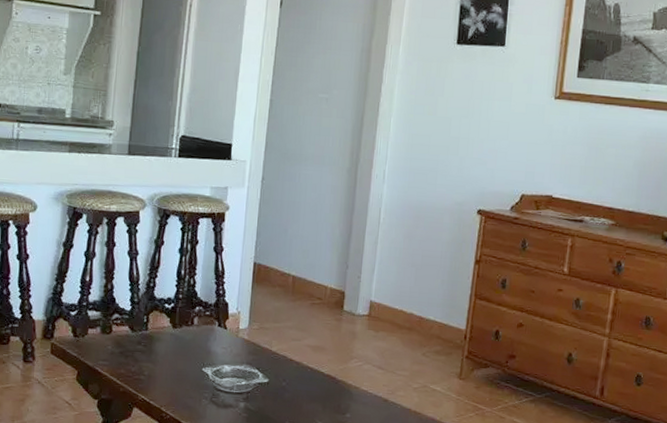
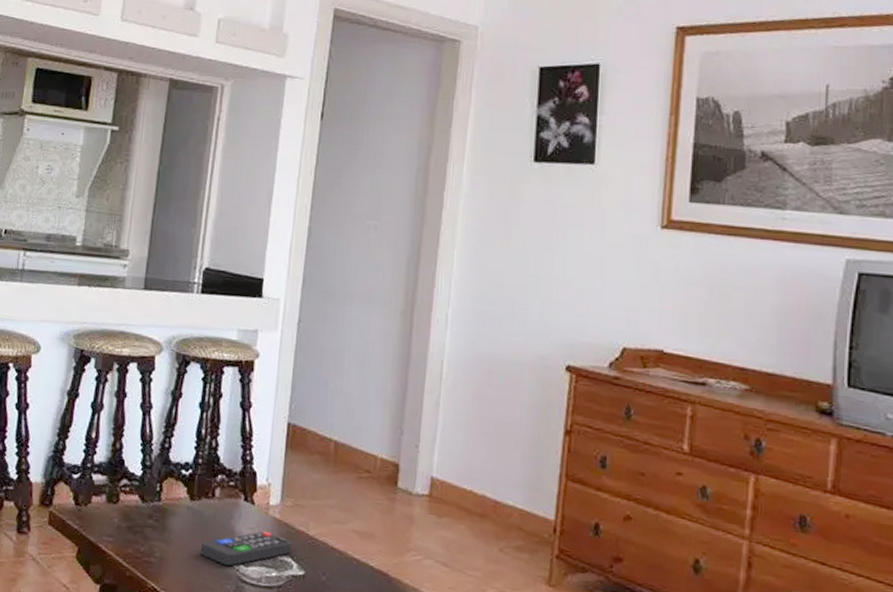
remote control: none [182,350,258,379] -> present [200,531,292,567]

